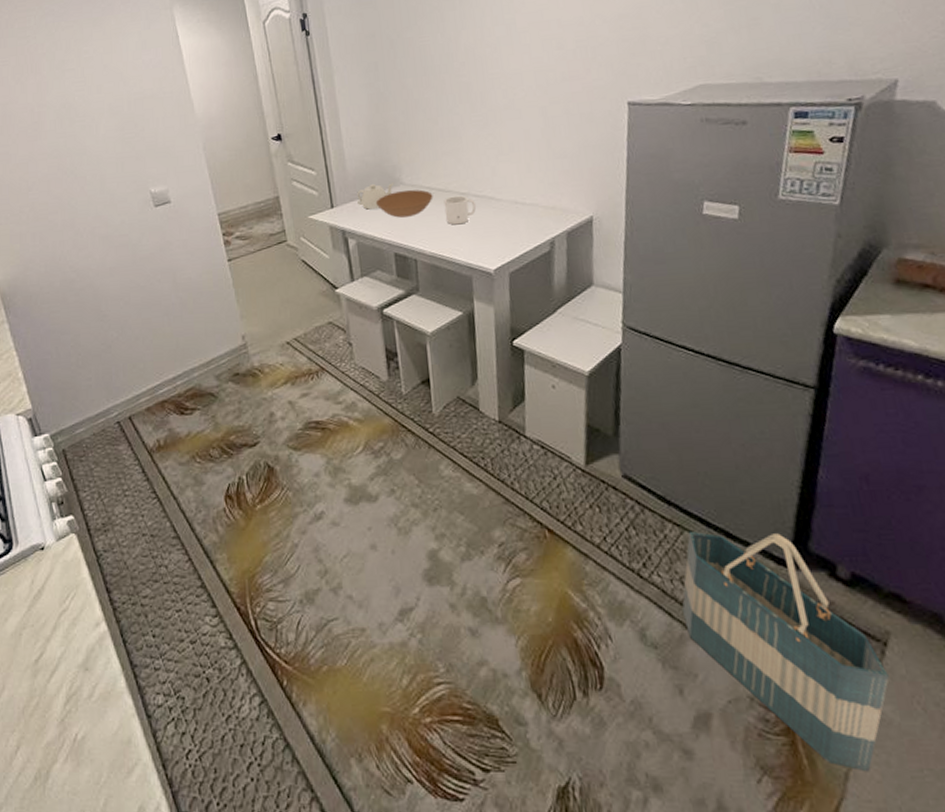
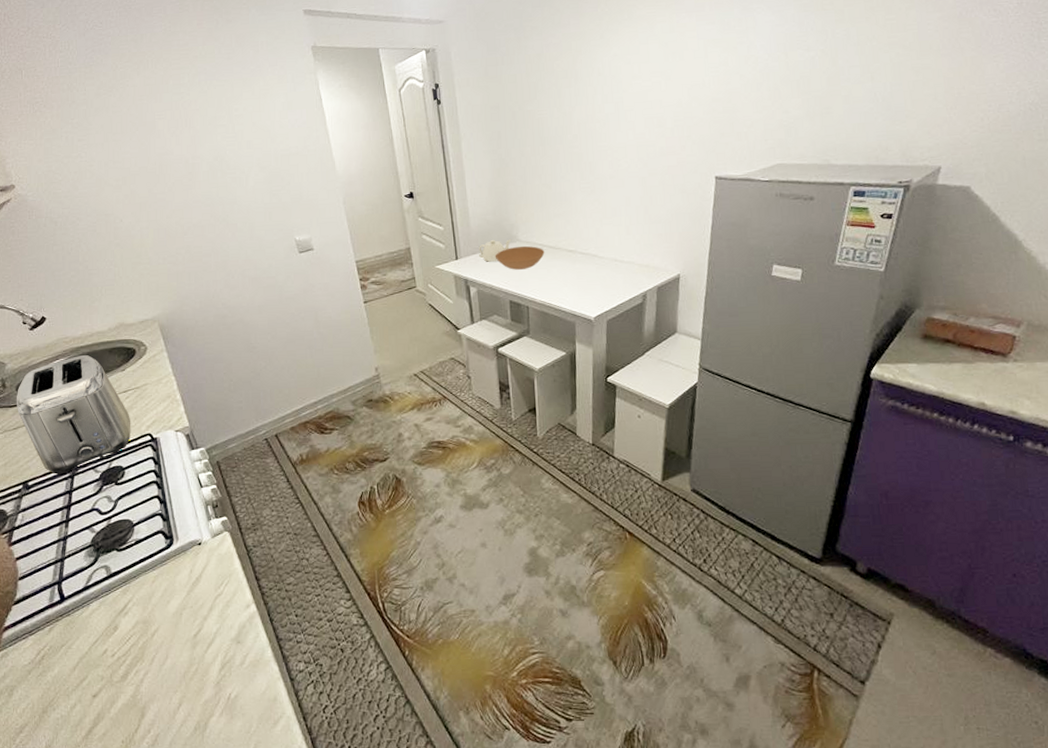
mug: present [443,195,477,225] -> none [553,252,582,278]
tote bag: present [682,530,889,772] -> none [733,534,890,719]

